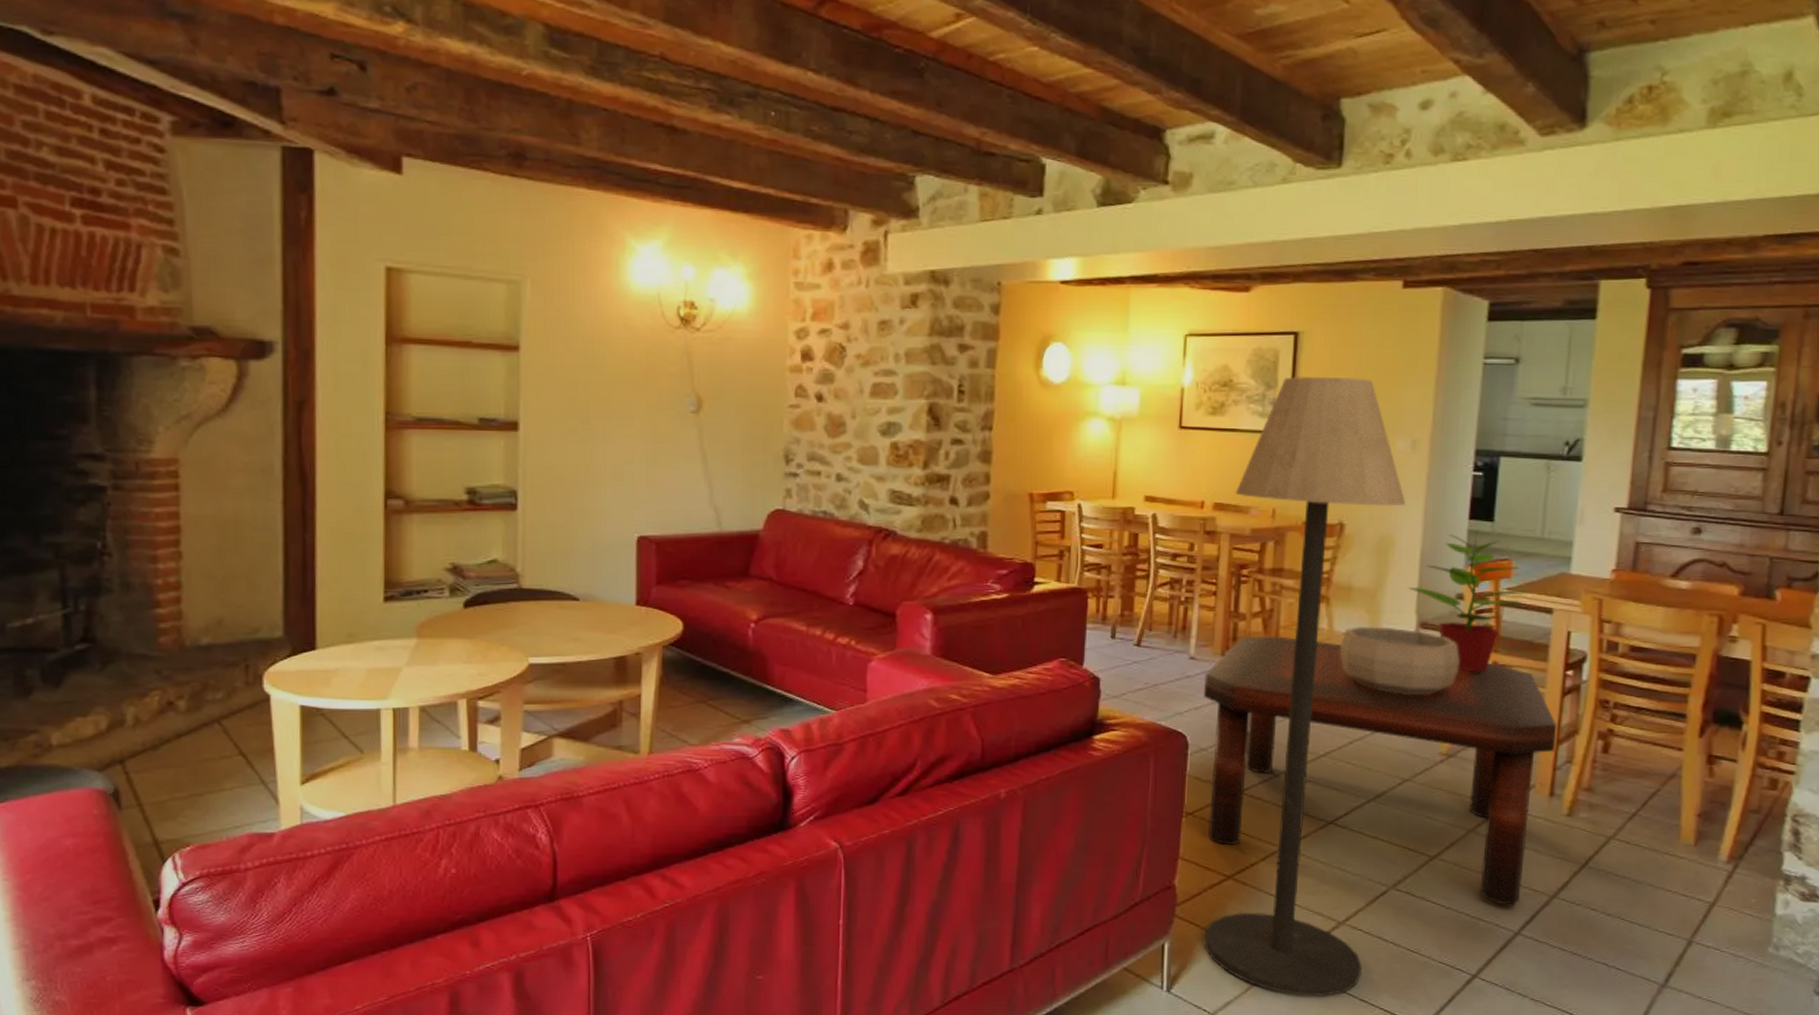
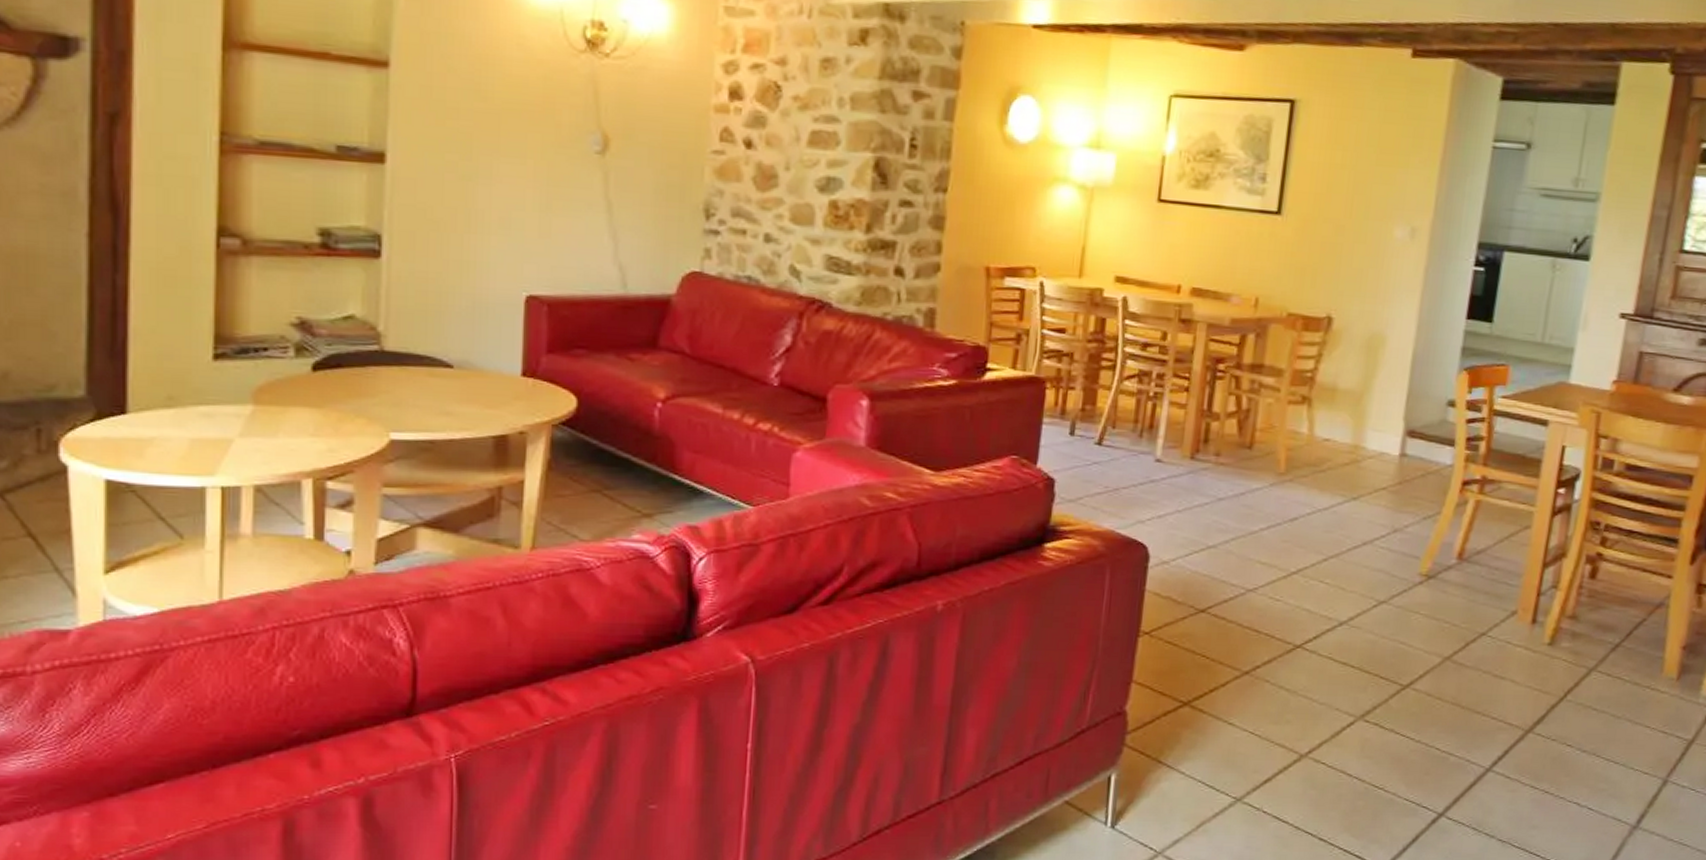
coffee table: present [1203,636,1557,905] -> none [1165,438,1545,739]
floor lamp: present [1204,377,1406,997] -> none [1154,150,1401,836]
decorative bowl: present [1340,626,1460,696] -> none [1319,432,1447,511]
potted plant: present [1407,531,1532,672] -> none [1396,332,1528,486]

